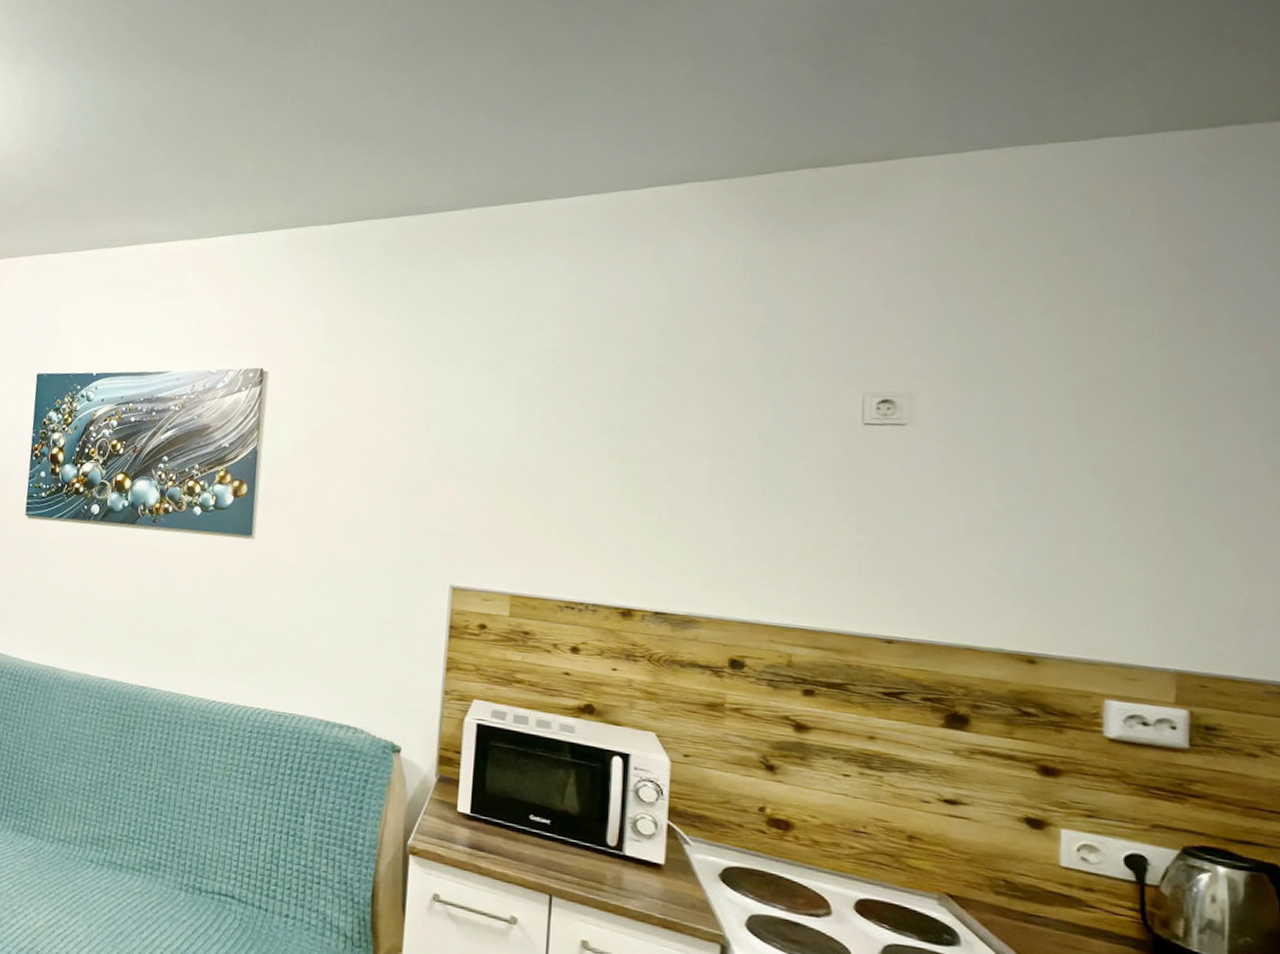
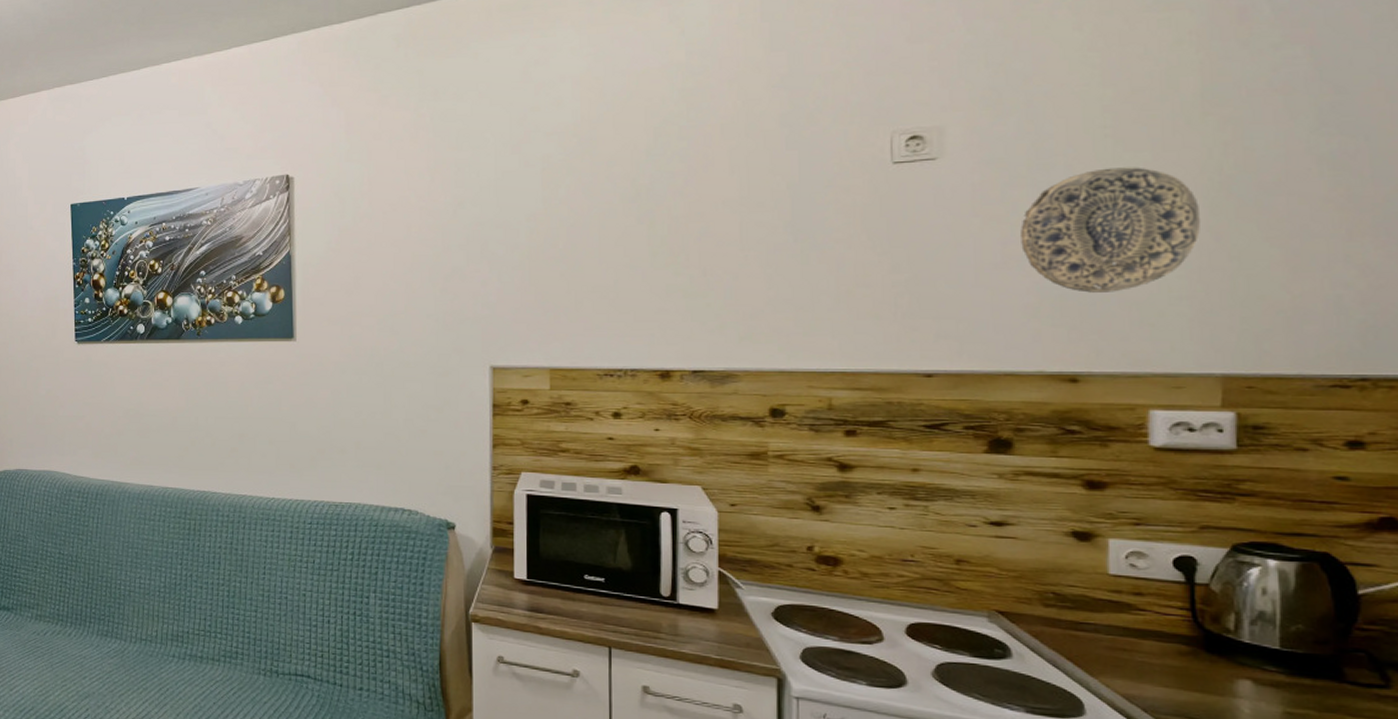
decorative plate: none [985,452,1160,577] -> present [1020,167,1202,293]

